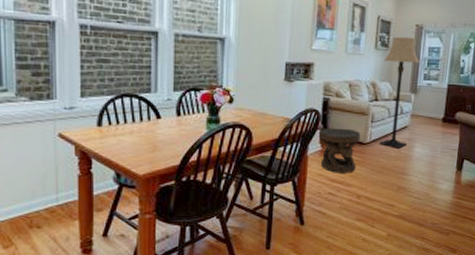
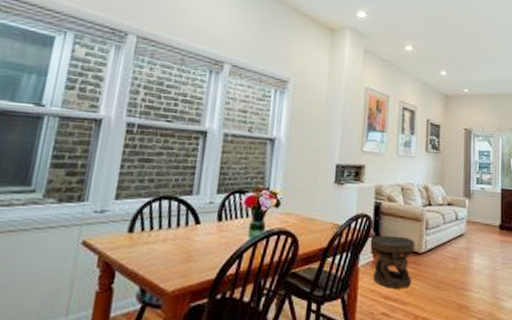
lamp: present [379,36,420,149] -> none [435,140,471,259]

